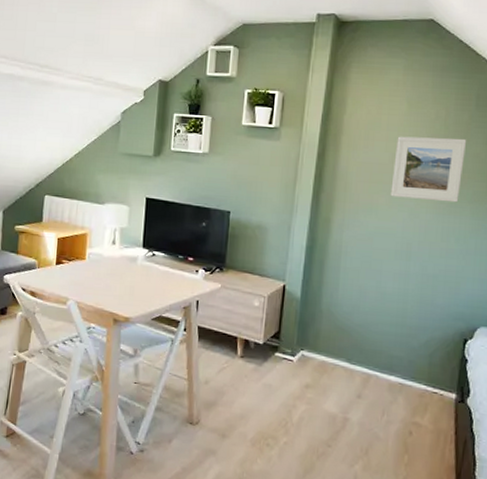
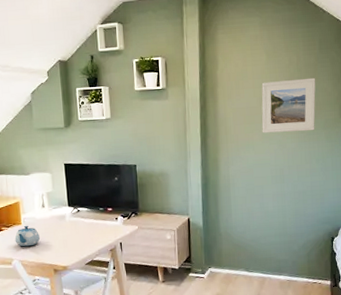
teapot: none [74,261,105,287] -> present [14,225,41,247]

